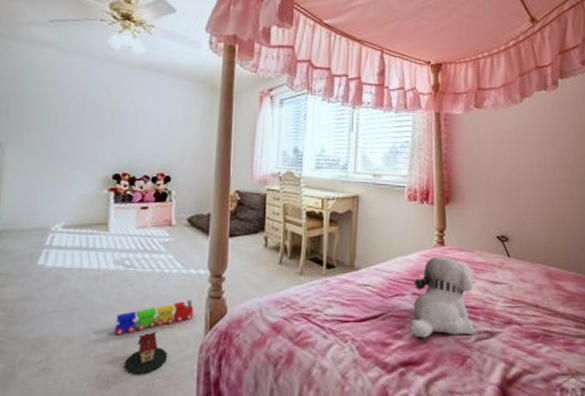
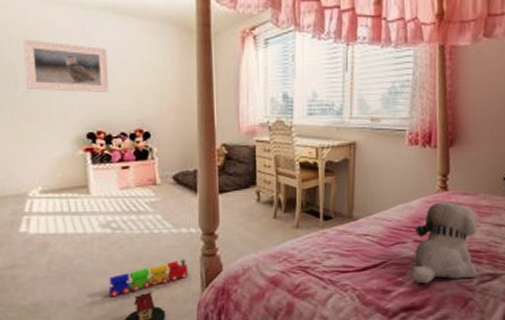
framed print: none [65,89,140,138] -> present [22,39,110,92]

